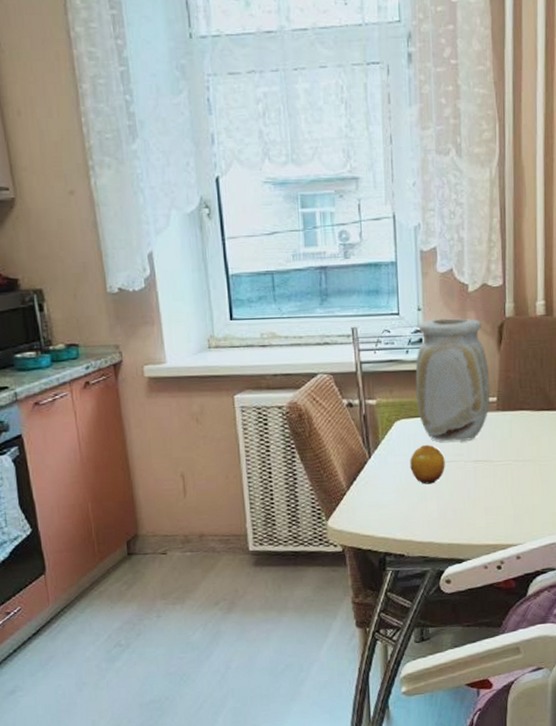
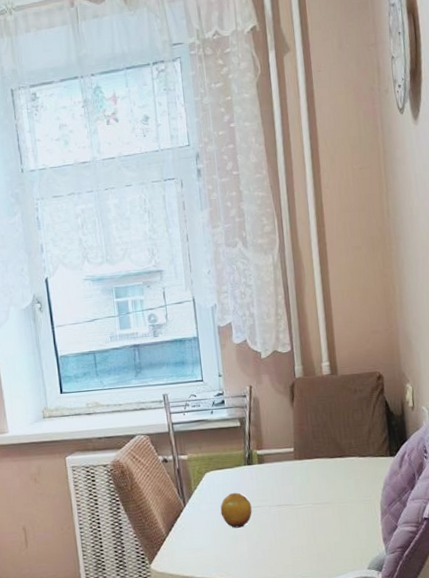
vase: present [415,318,490,442] -> none [220,381,288,490]

